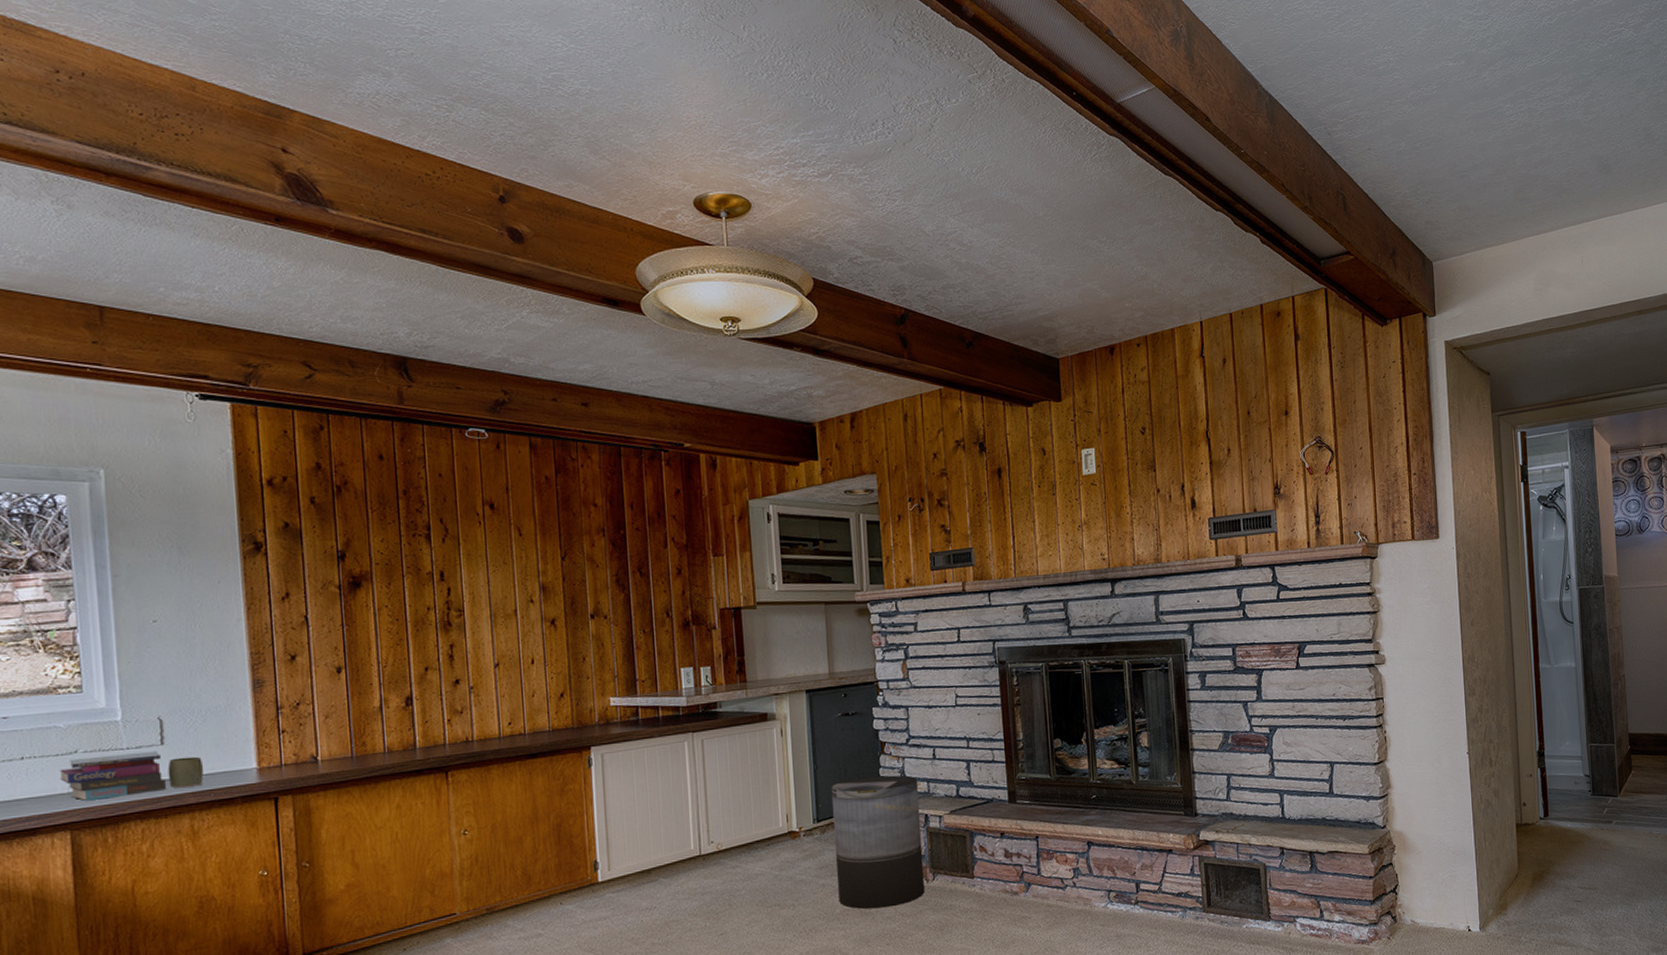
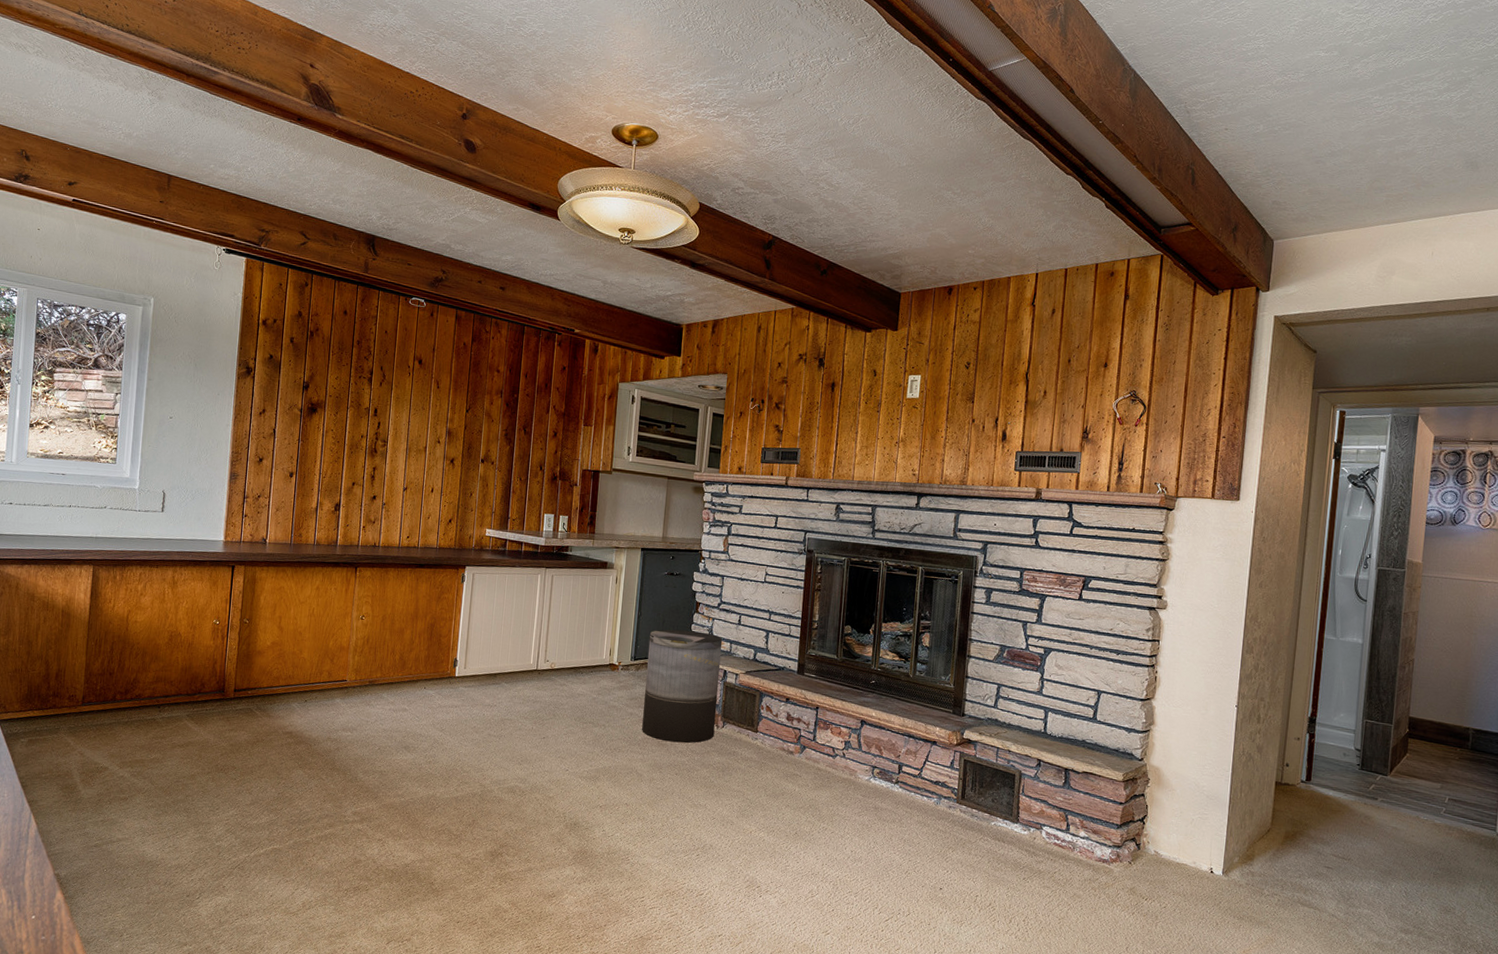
books: present [59,750,166,802] -> none [92,512,161,547]
mug: present [167,756,204,788] -> none [163,523,188,548]

